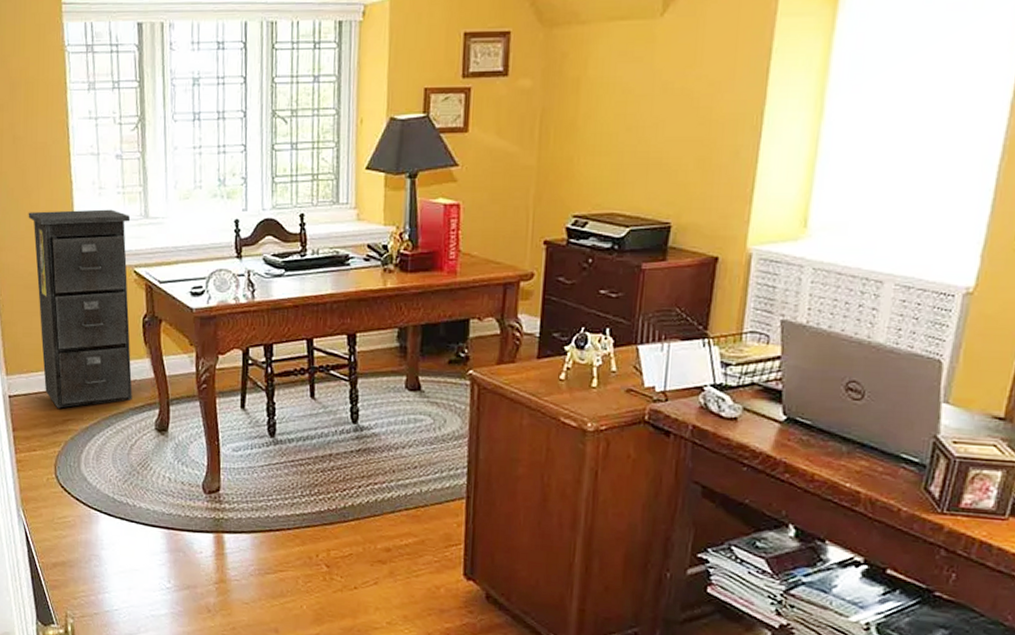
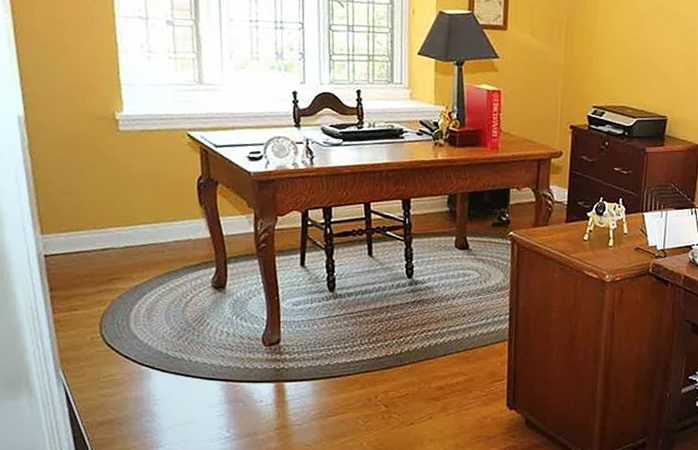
filing cabinet: present [28,209,132,408] -> none [66,70,187,267]

